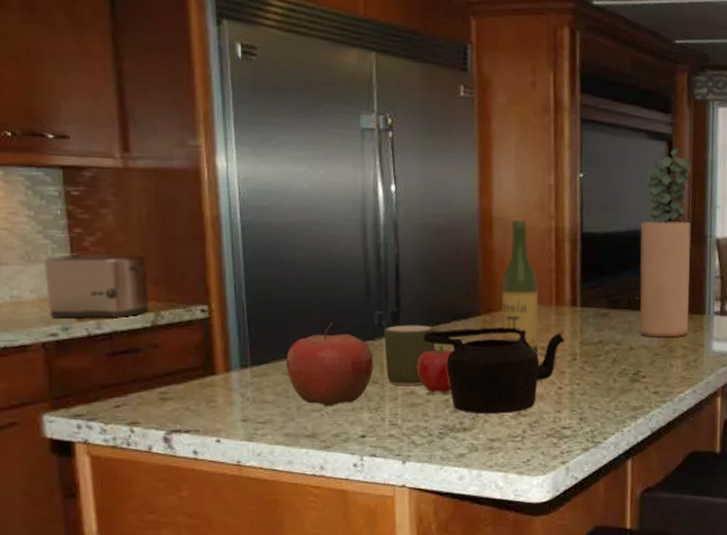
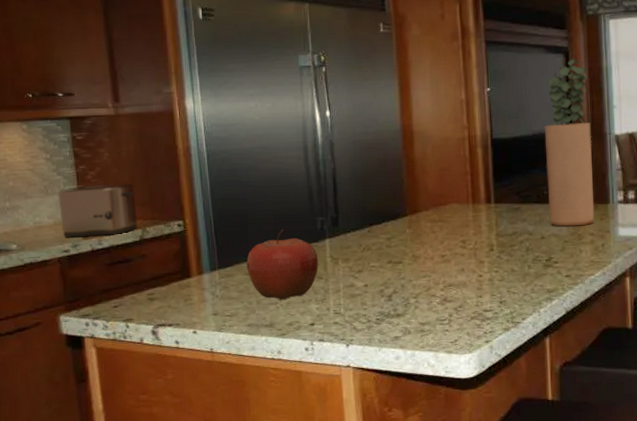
mug: present [384,325,435,386] -> none [326,227,369,280]
fruit: present [417,344,452,393] -> none [355,243,385,285]
teapot: present [424,327,564,414] -> none [359,225,482,301]
wine bottle: present [501,219,540,355] -> none [424,132,460,248]

